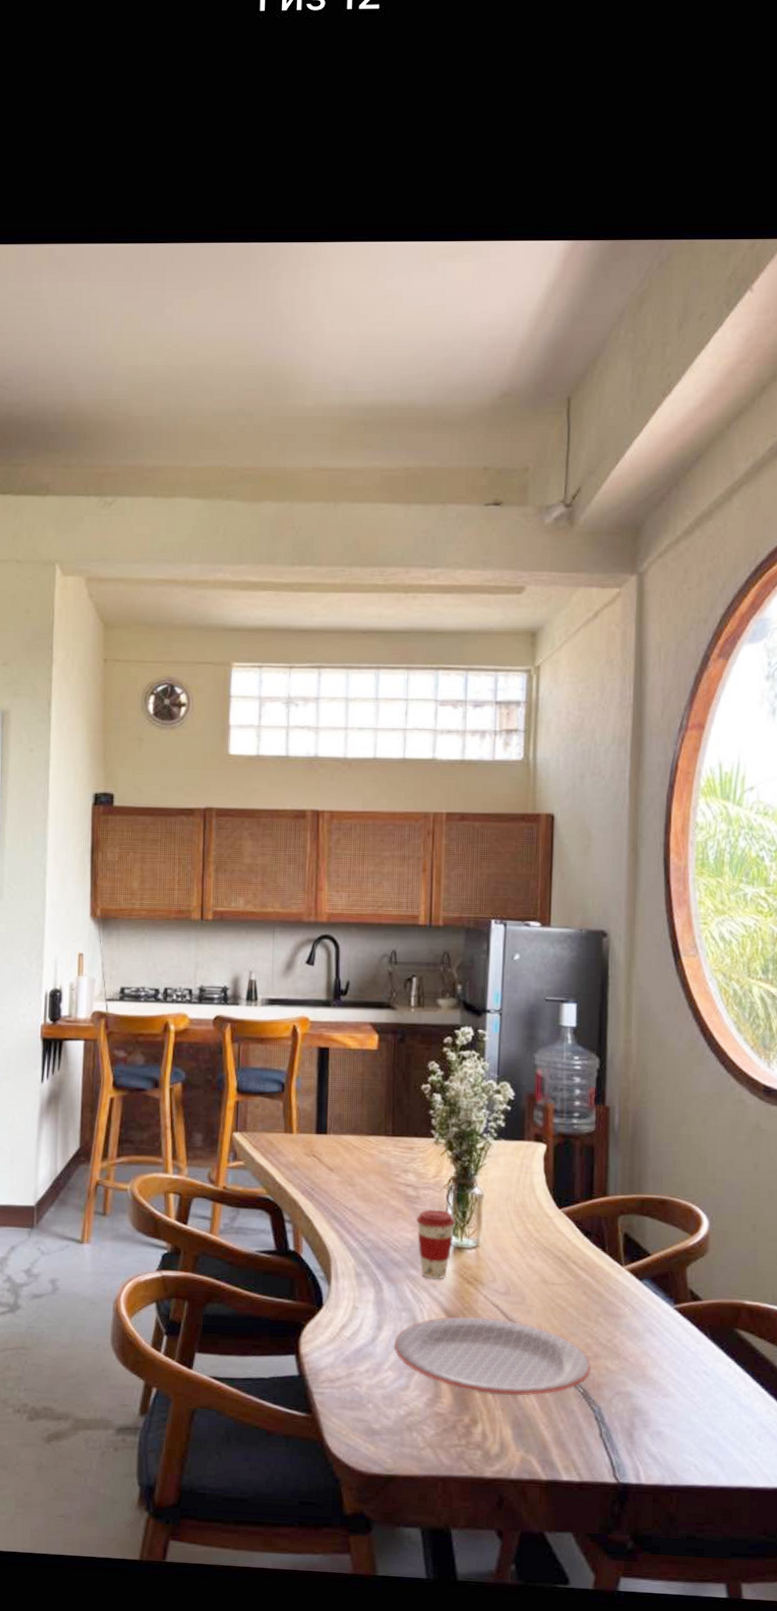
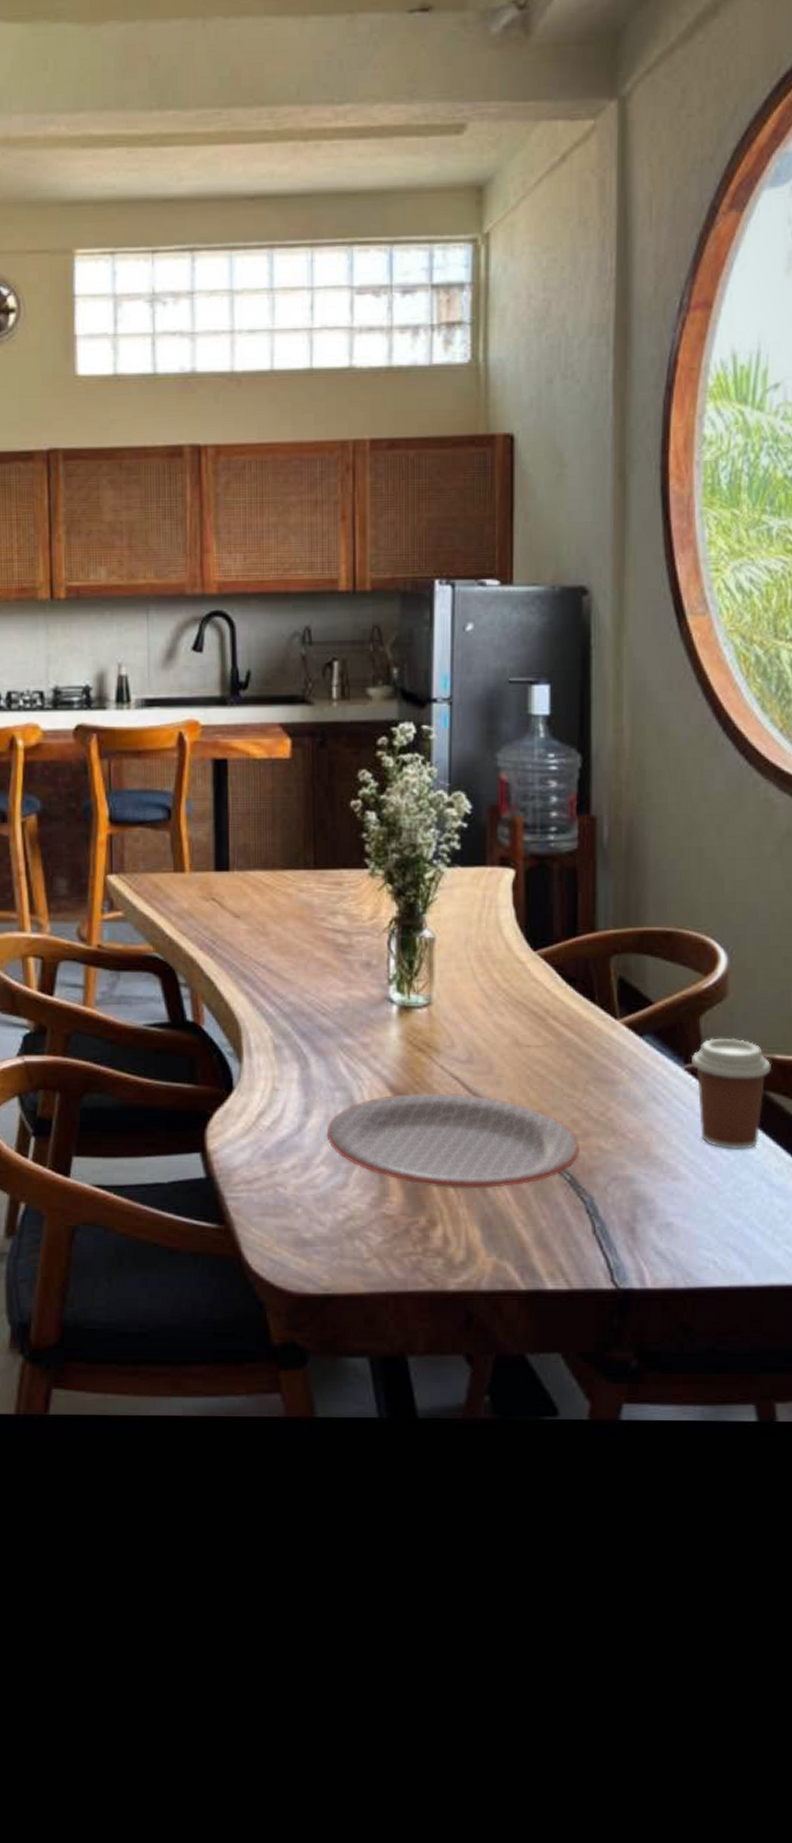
coffee cup: present [416,1209,455,1279] -> none [349,960,400,1049]
coffee cup: none [680,1285,742,1375] -> present [692,1038,771,1150]

